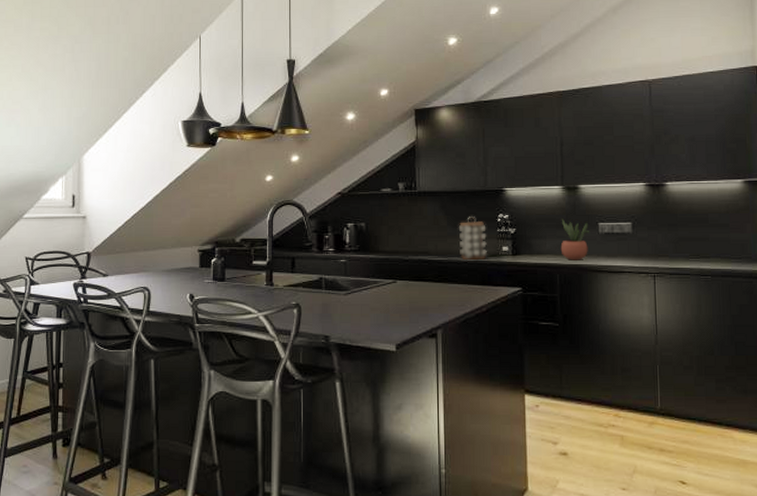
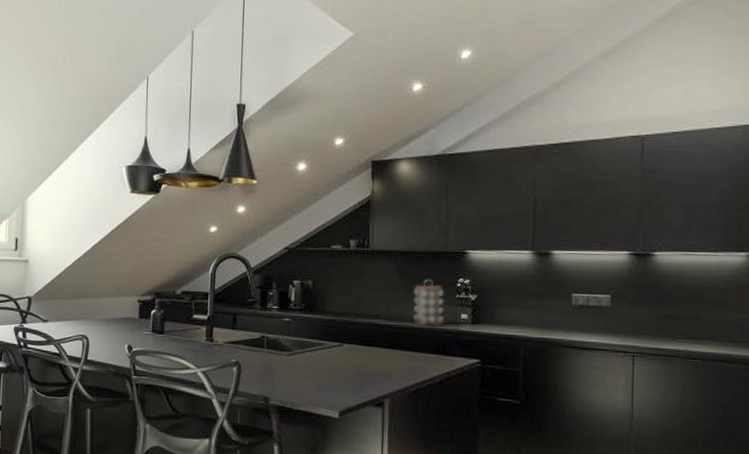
potted plant: present [560,218,590,260] -> none [526,287,562,334]

